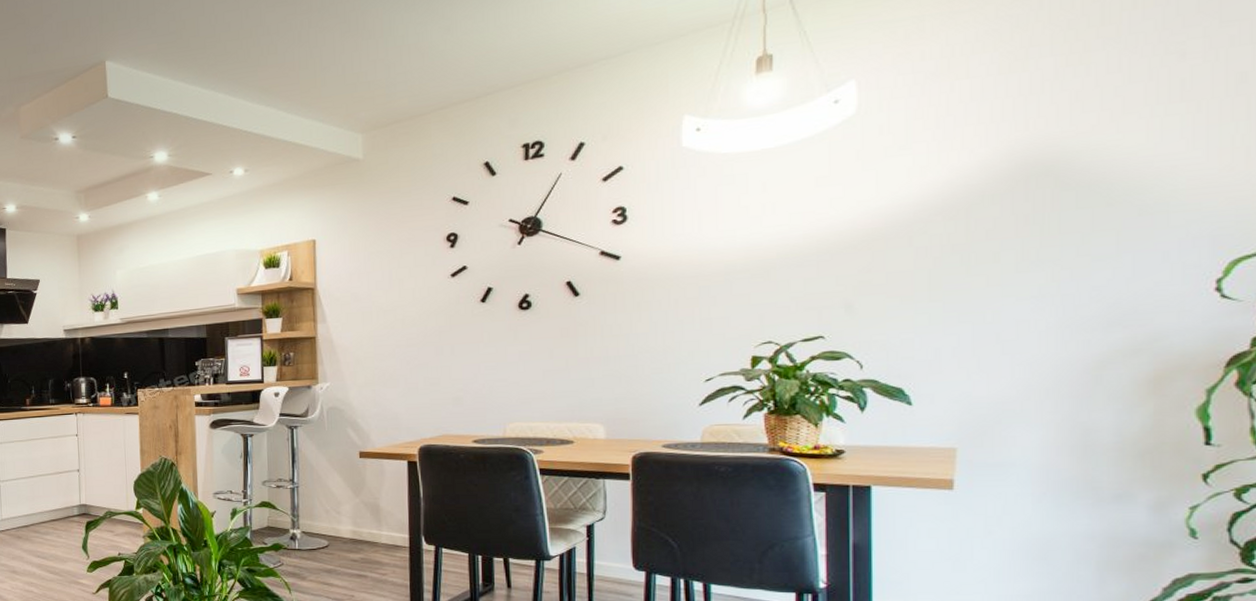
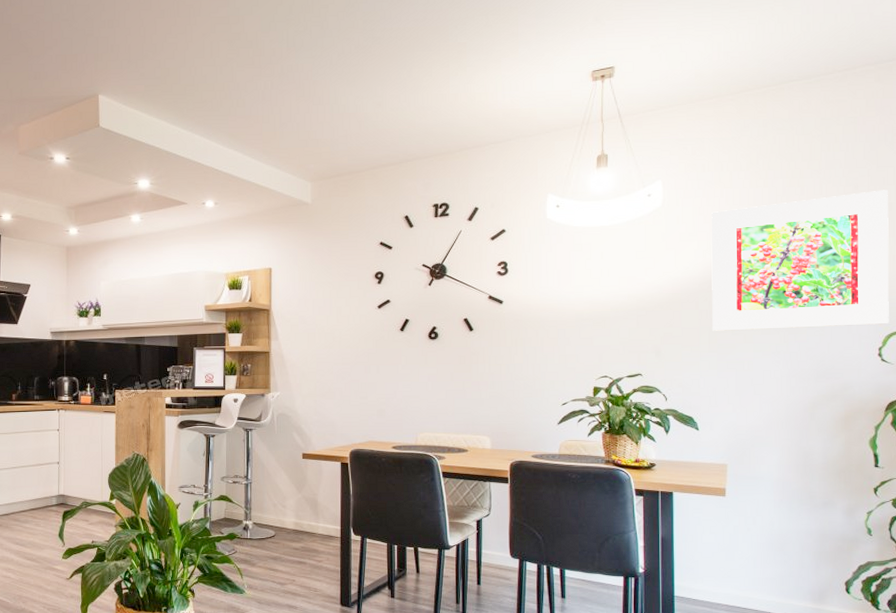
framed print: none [934,53,1240,274] -> present [711,190,889,331]

